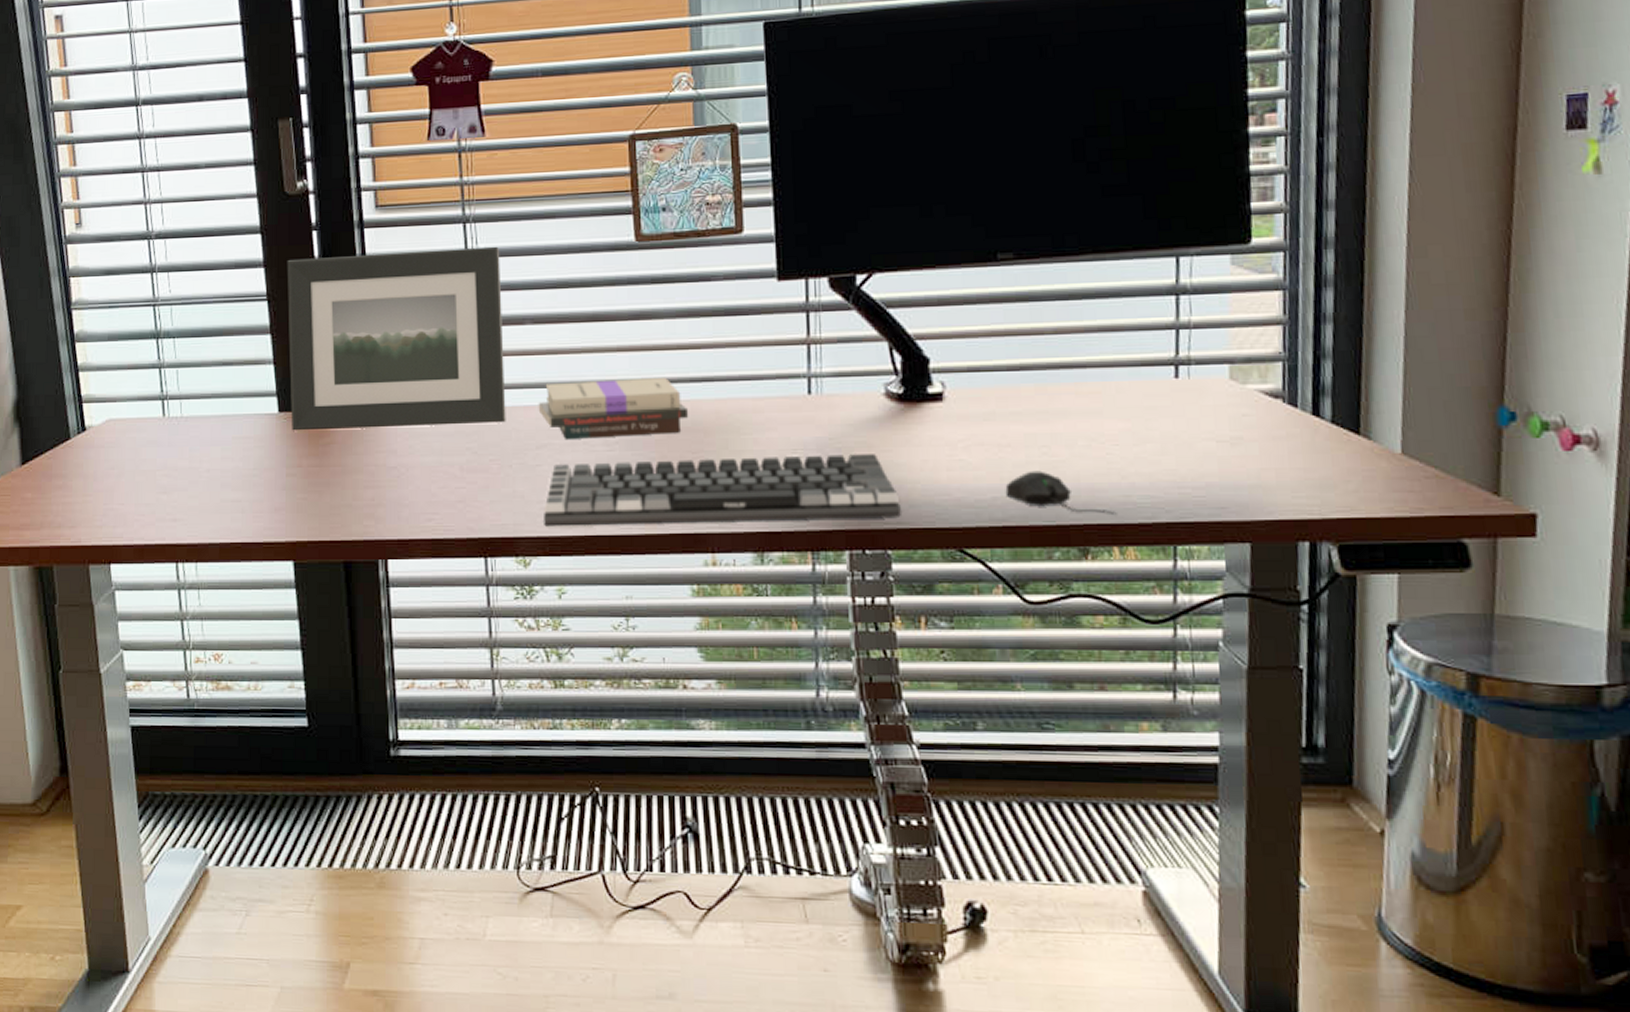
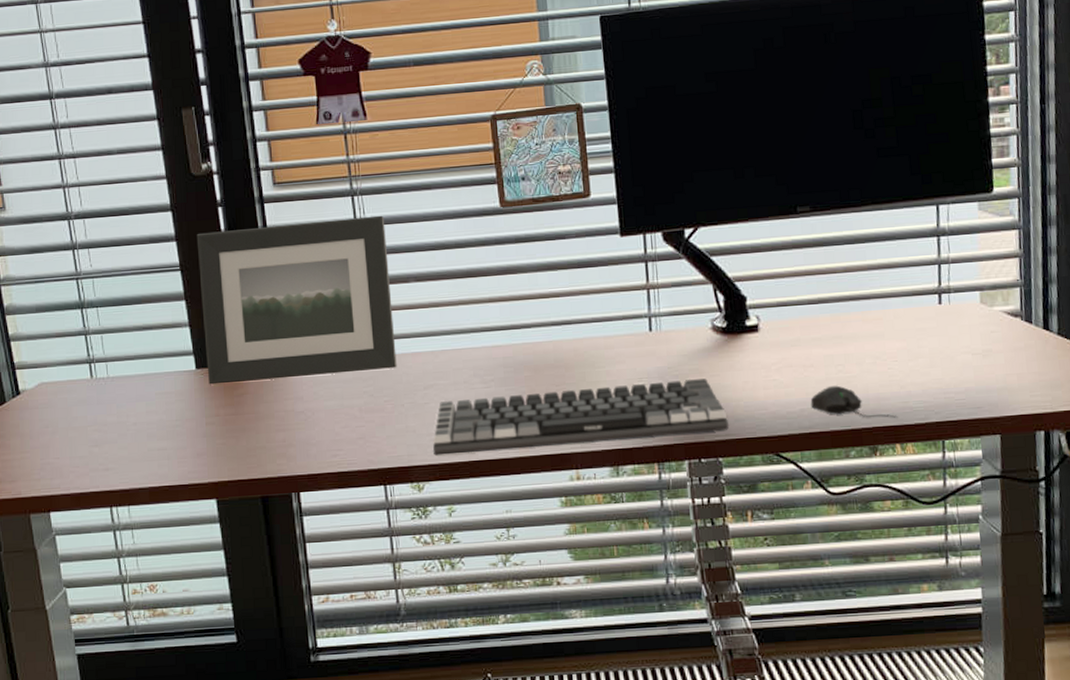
books: present [538,377,689,439] -> none [424,322,552,380]

